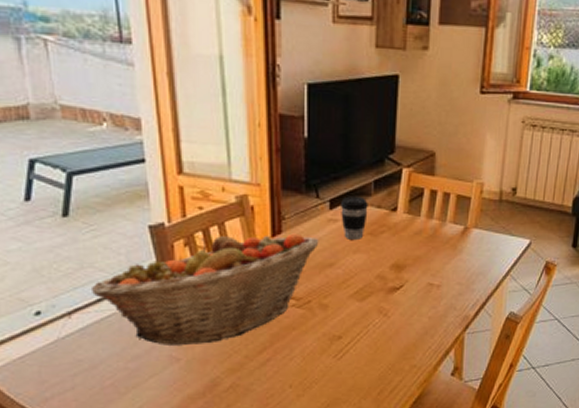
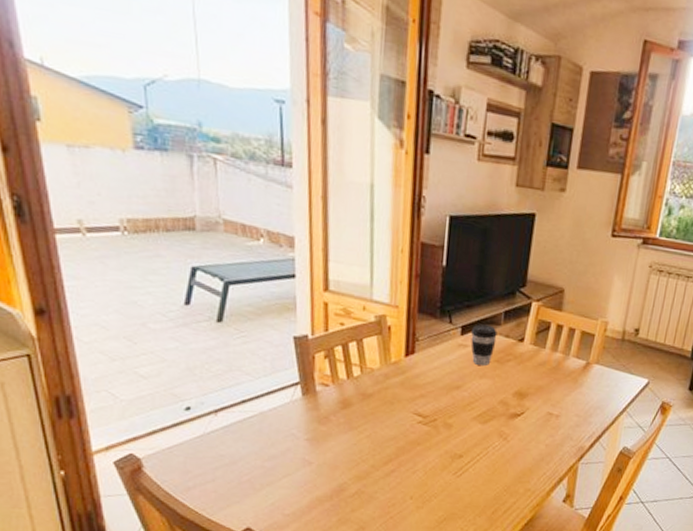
fruit basket: present [92,233,319,345] -> none [238,351,449,451]

